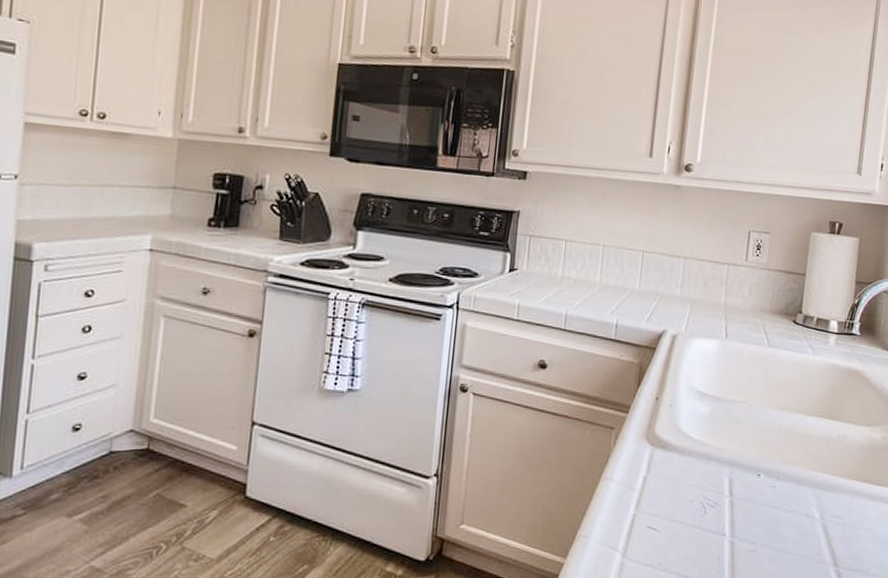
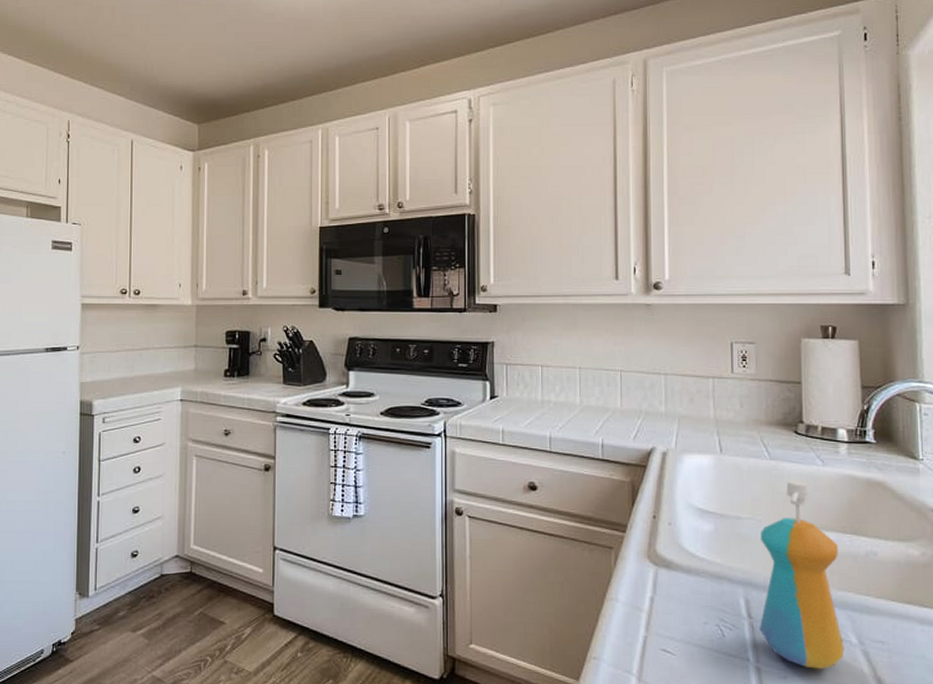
soap dispenser: none [737,367,816,542] -> present [759,480,845,669]

